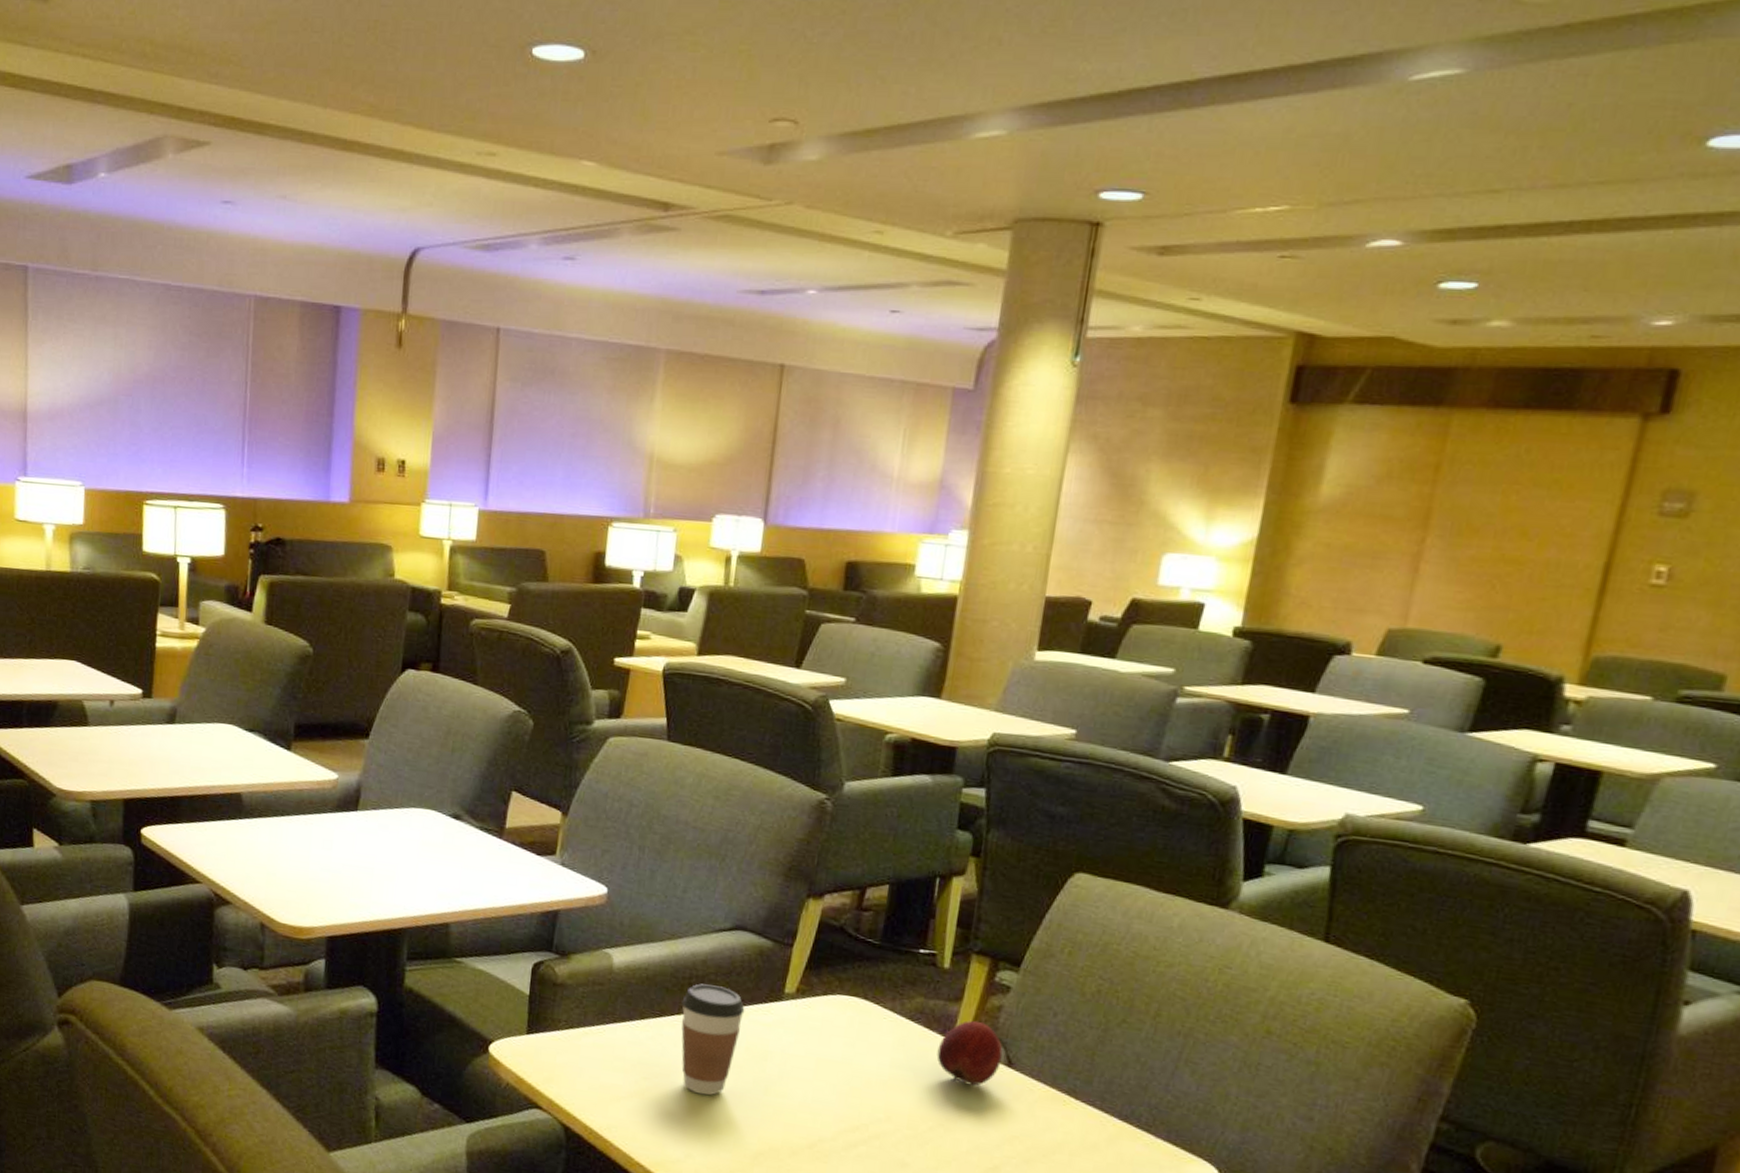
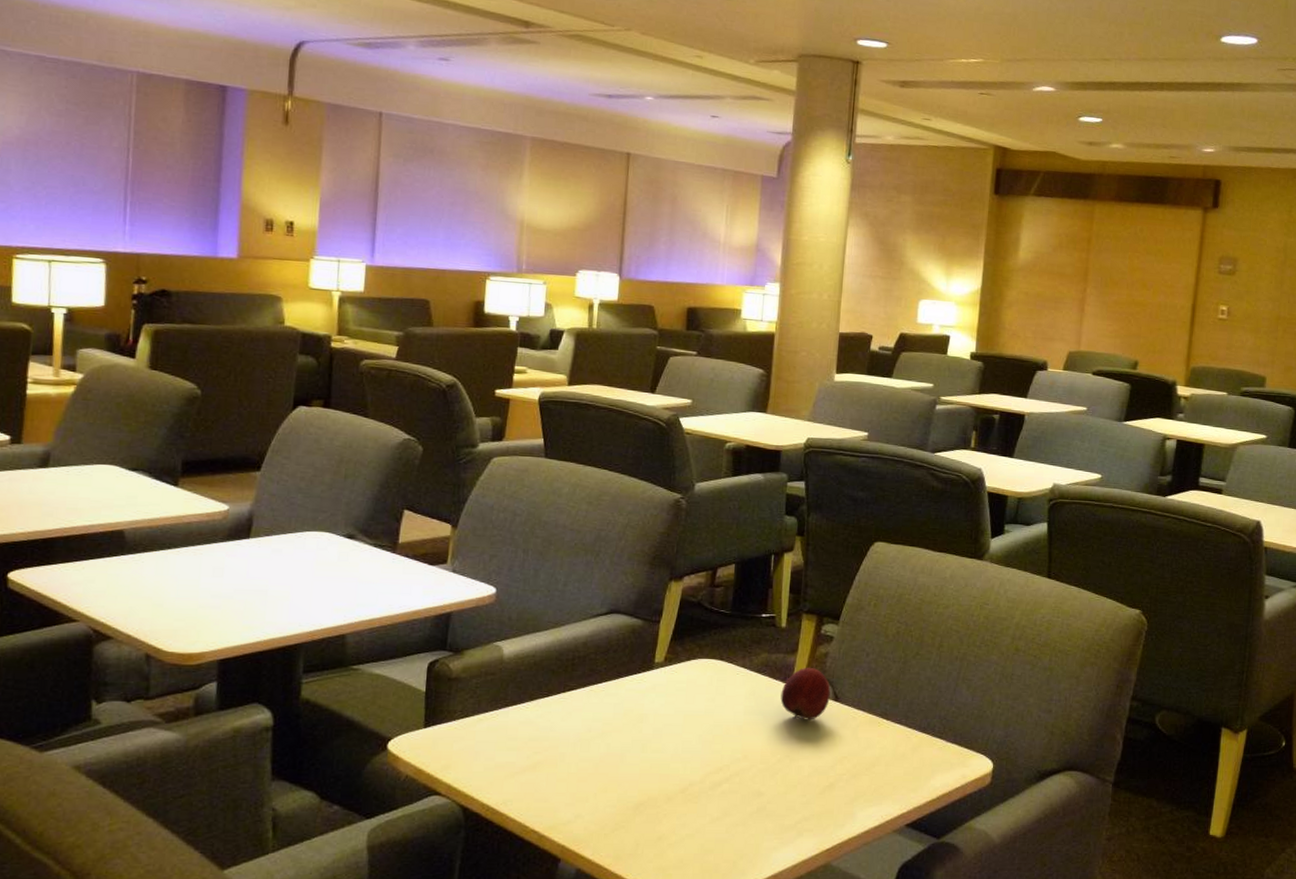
coffee cup: present [681,983,745,1096] -> none [566,663,622,760]

